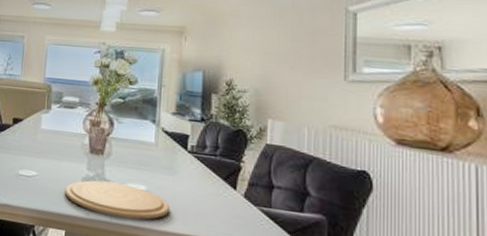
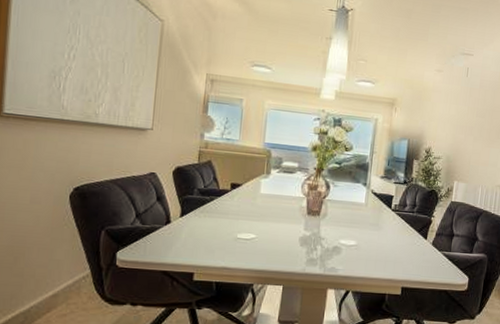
plate: present [64,180,169,220] -> none [282,239,374,270]

